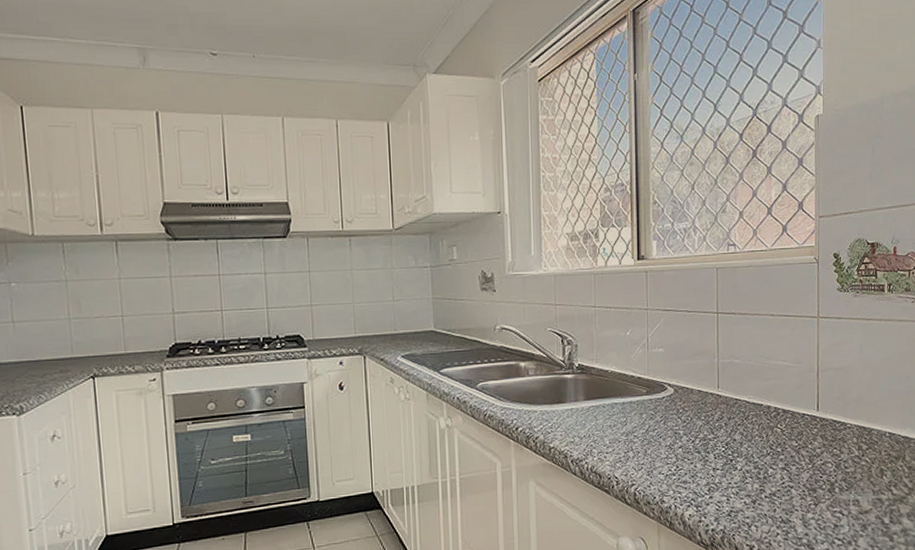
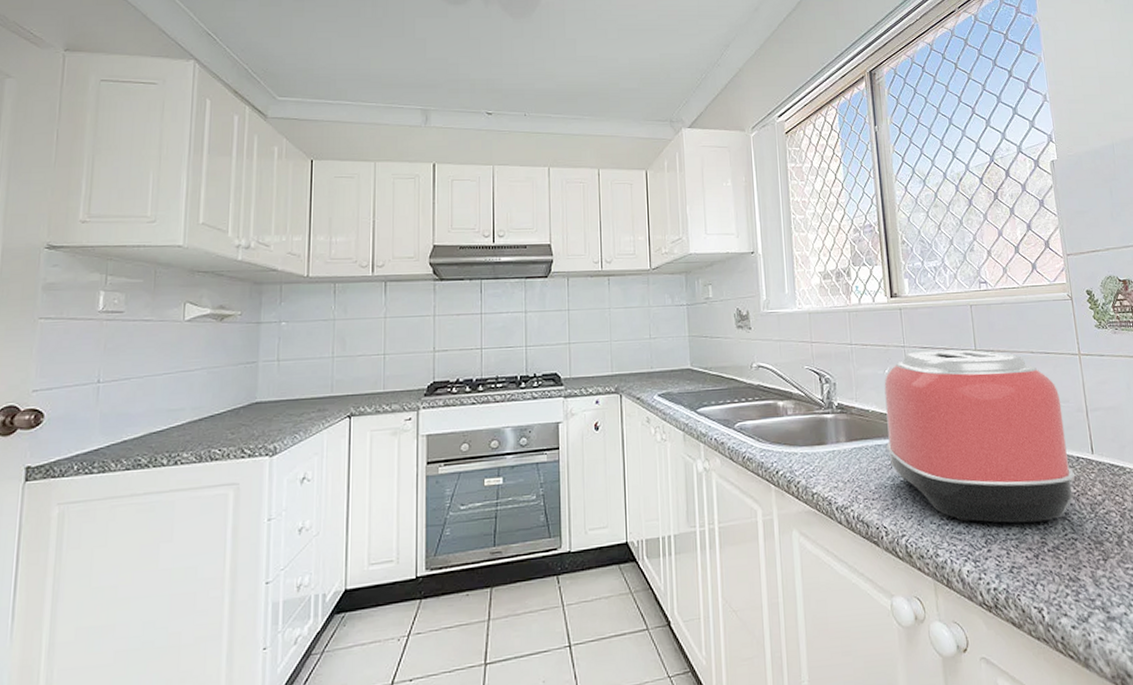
toaster: none [623,312,799,473] -> present [884,350,1076,523]

